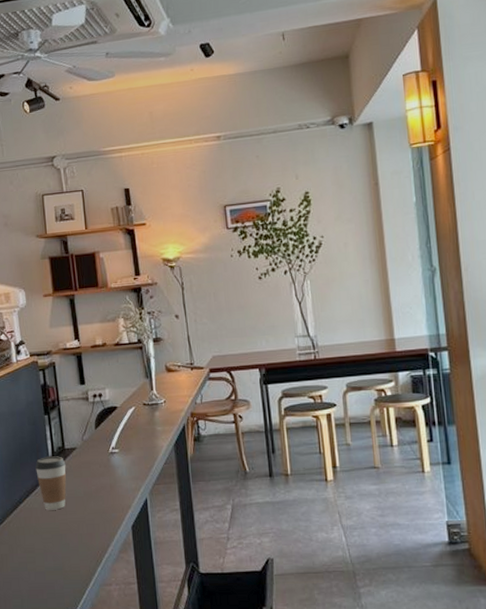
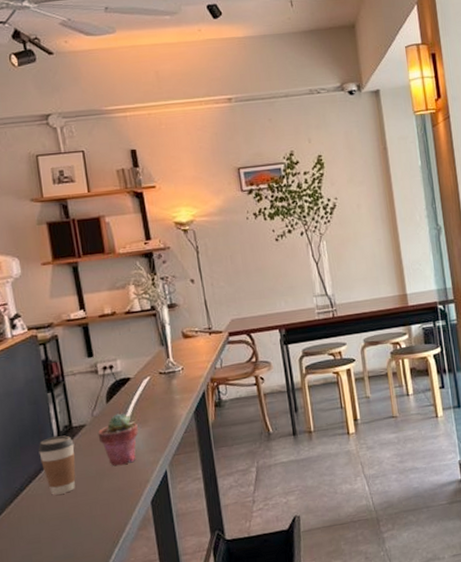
potted succulent: none [86,439,123,490] -> present [97,413,138,466]

